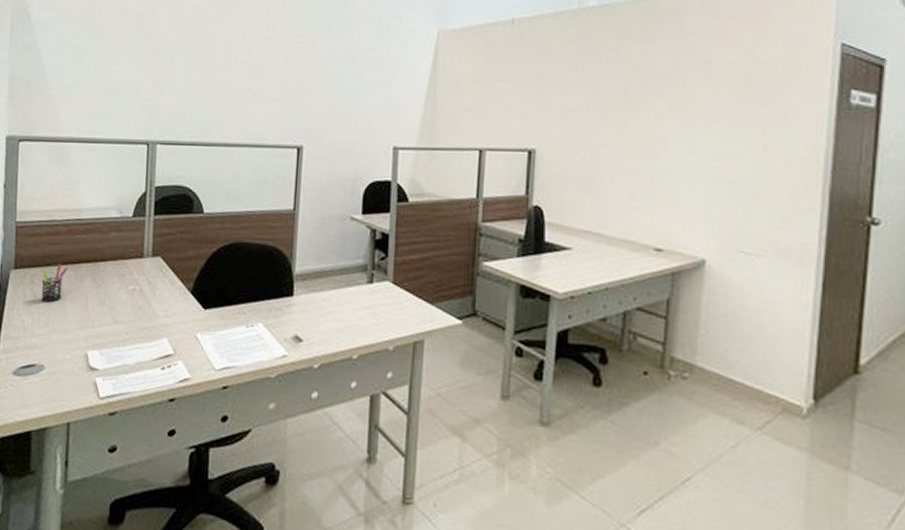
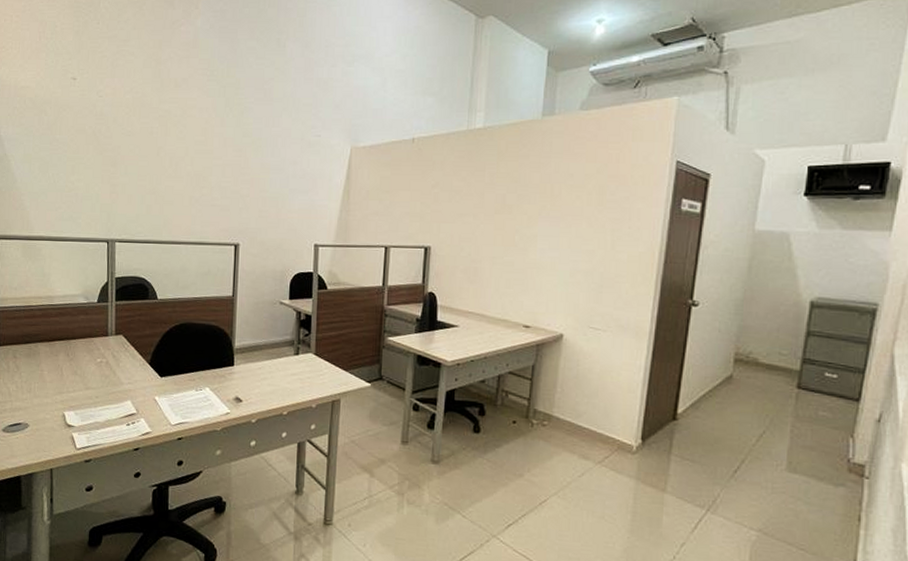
pen holder: present [41,264,68,303] -> none [21,341,45,373]

